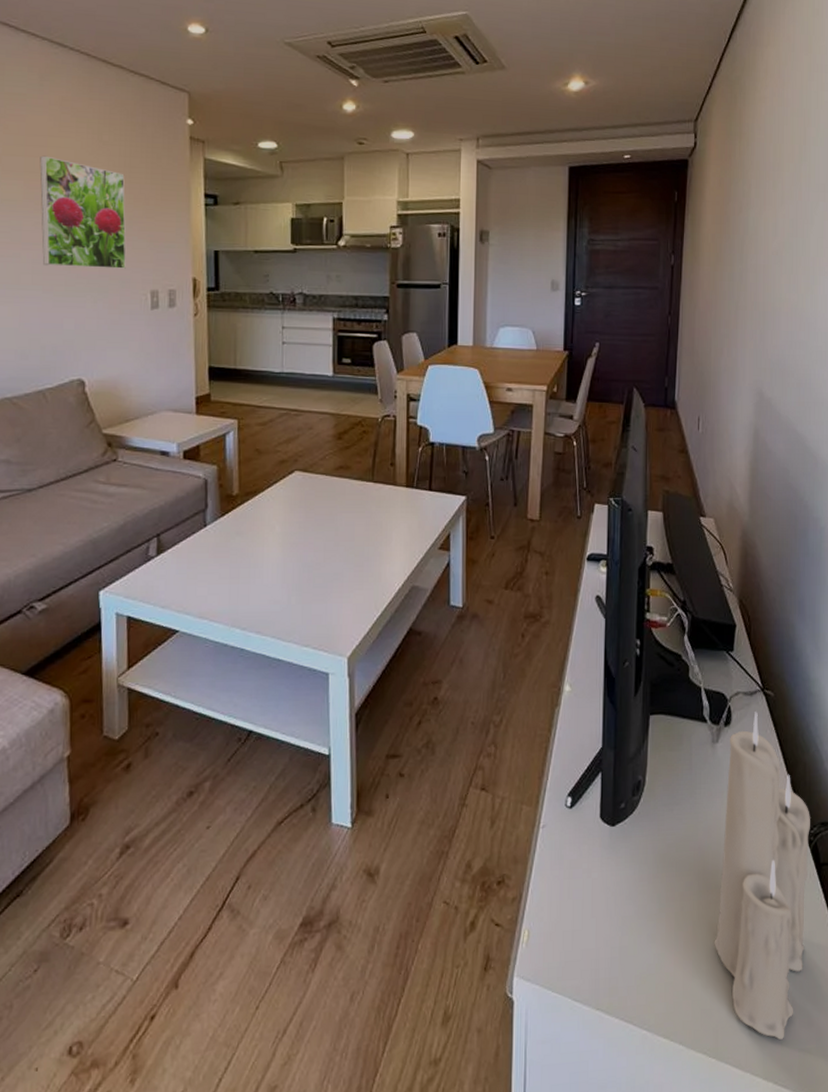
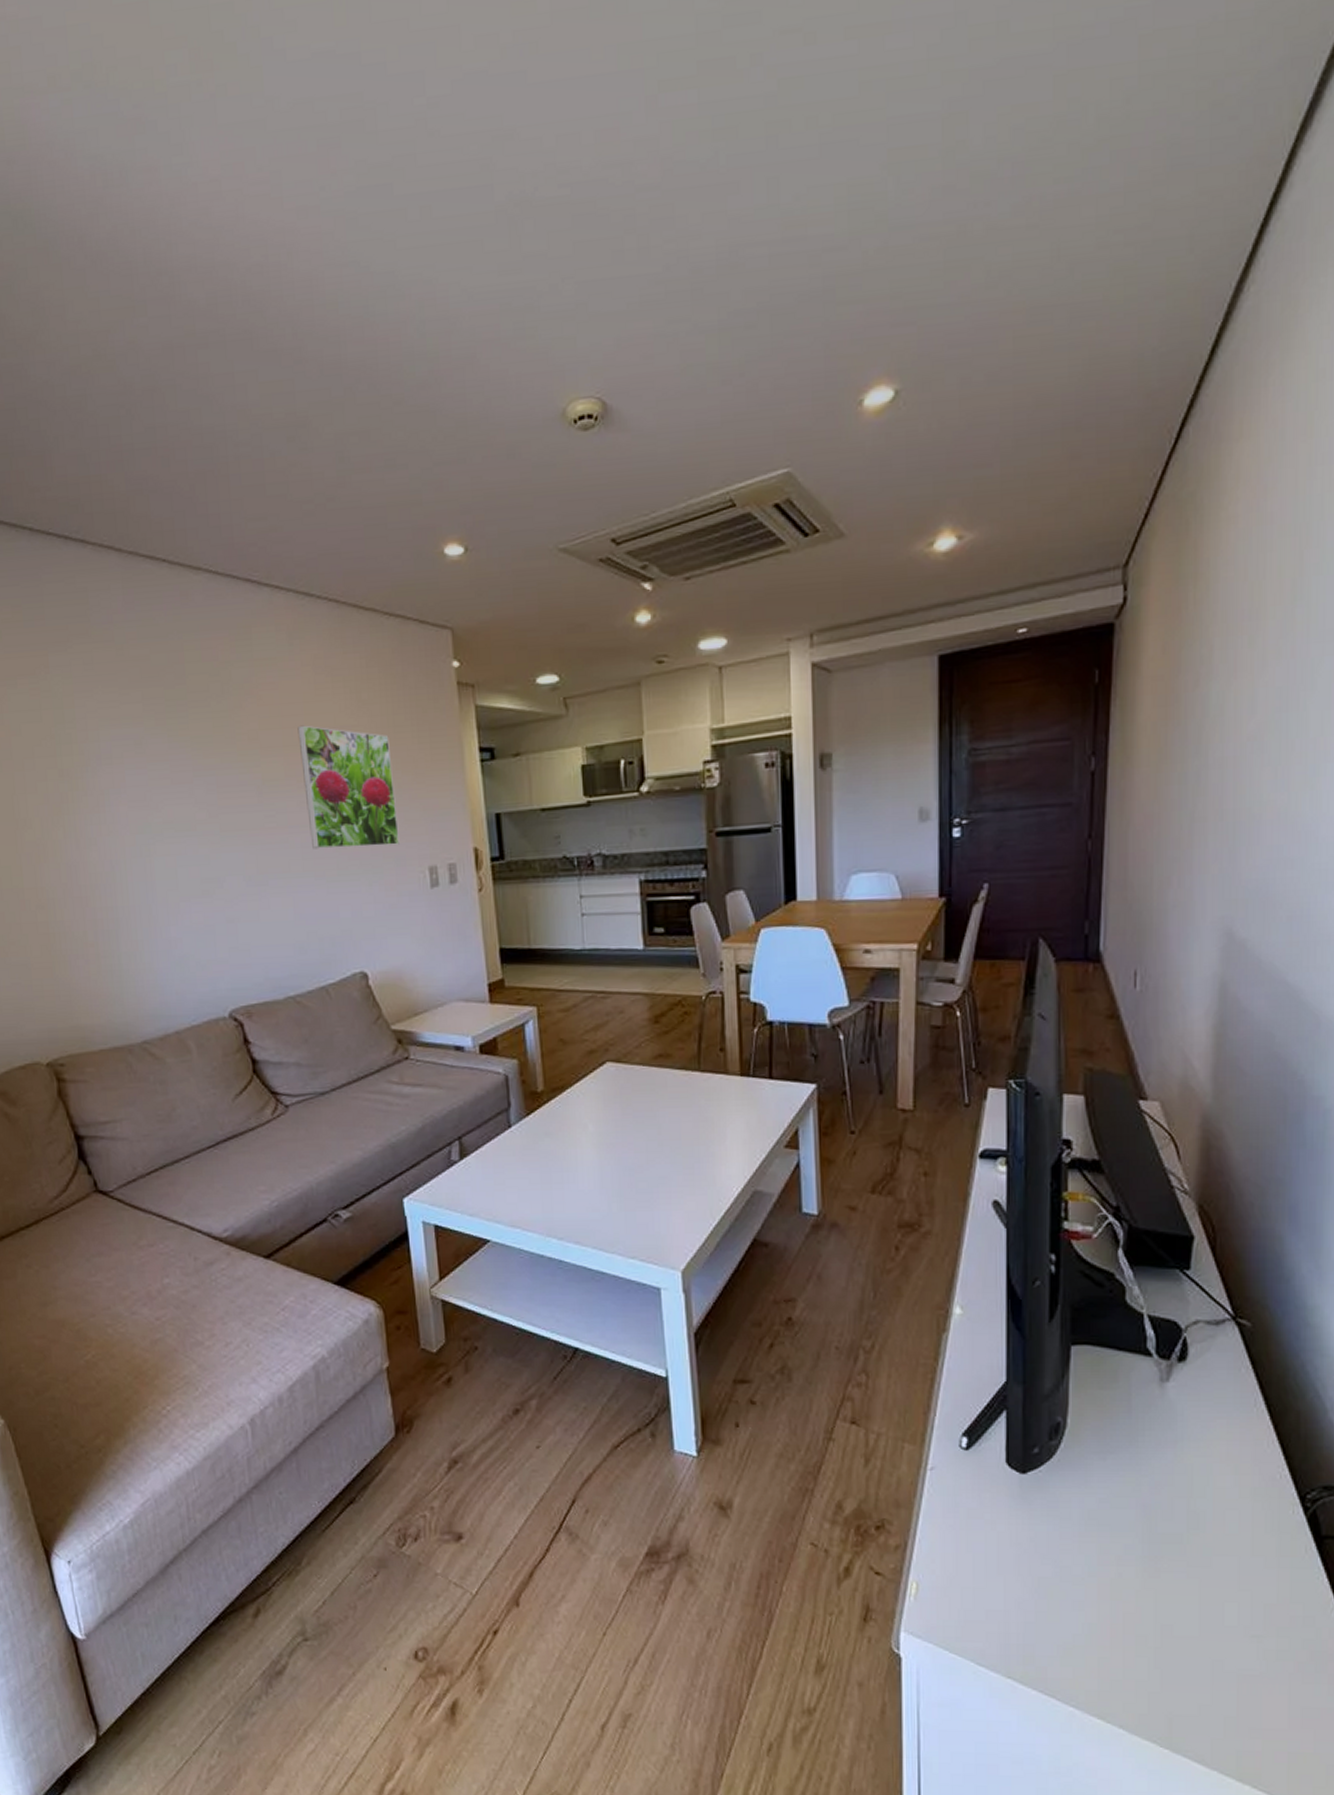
candle: present [714,712,810,1040] -> none [1165,1345,1306,1738]

